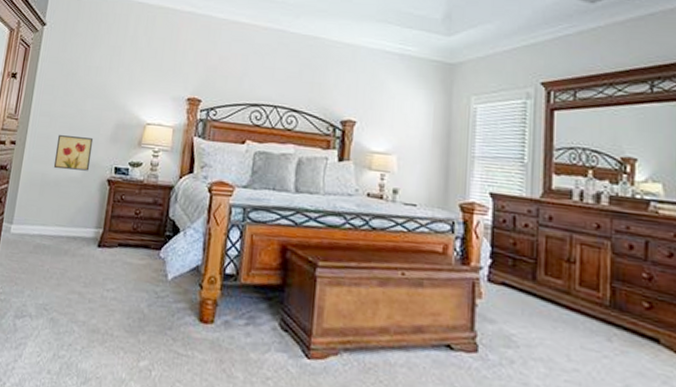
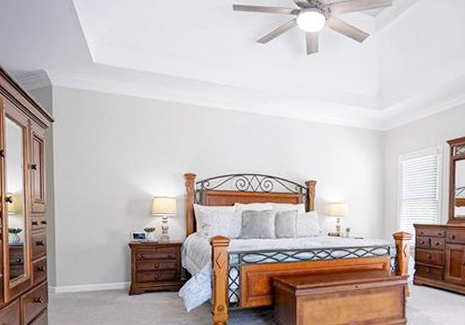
wall art: present [53,135,94,171] -> none [81,213,113,240]

